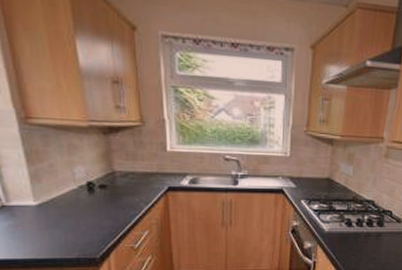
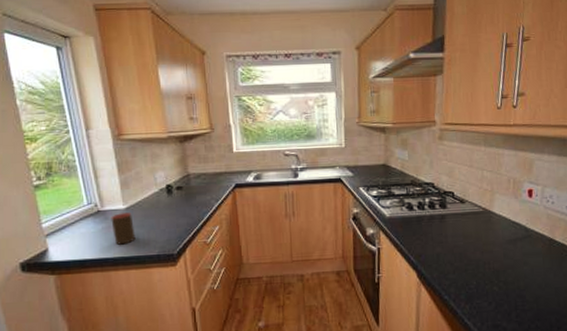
cup: none [19,210,50,245] -> present [111,213,136,245]

